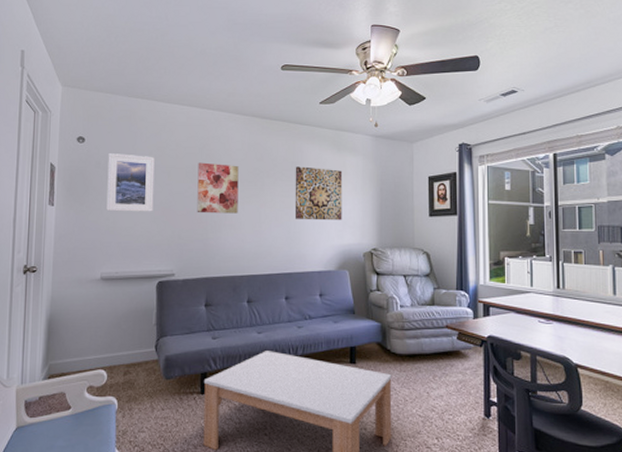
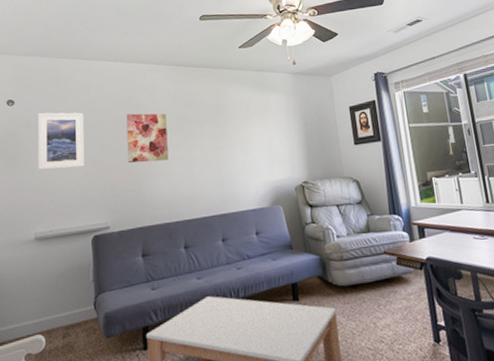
wall art: present [294,166,343,221] -> none [221,108,271,160]

